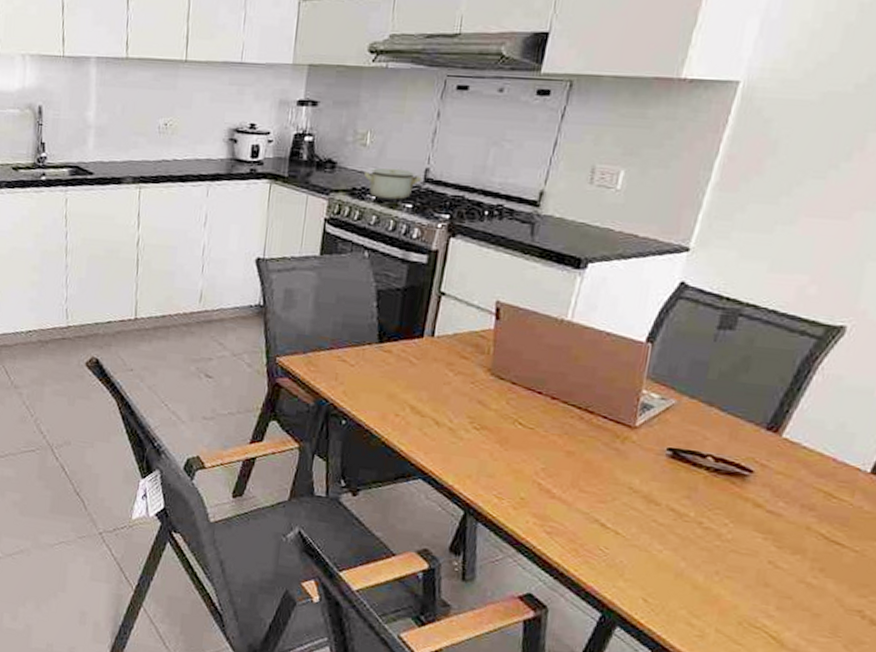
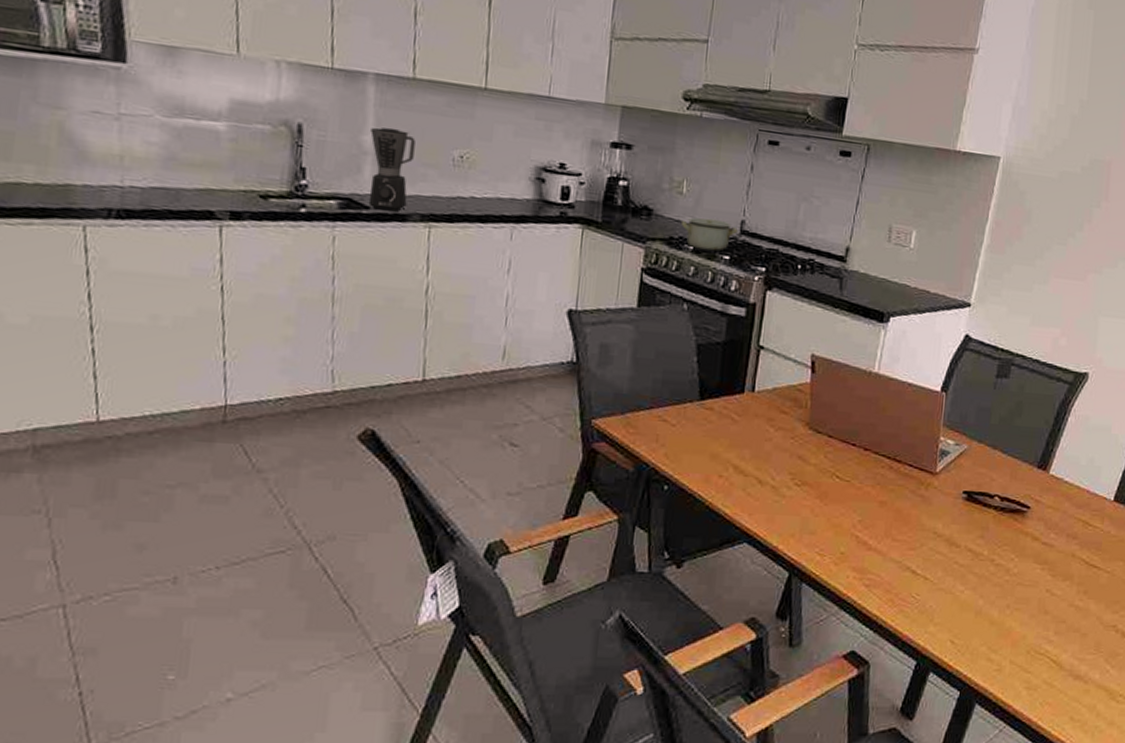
blender: none [92,103,128,176] -> present [368,127,416,212]

